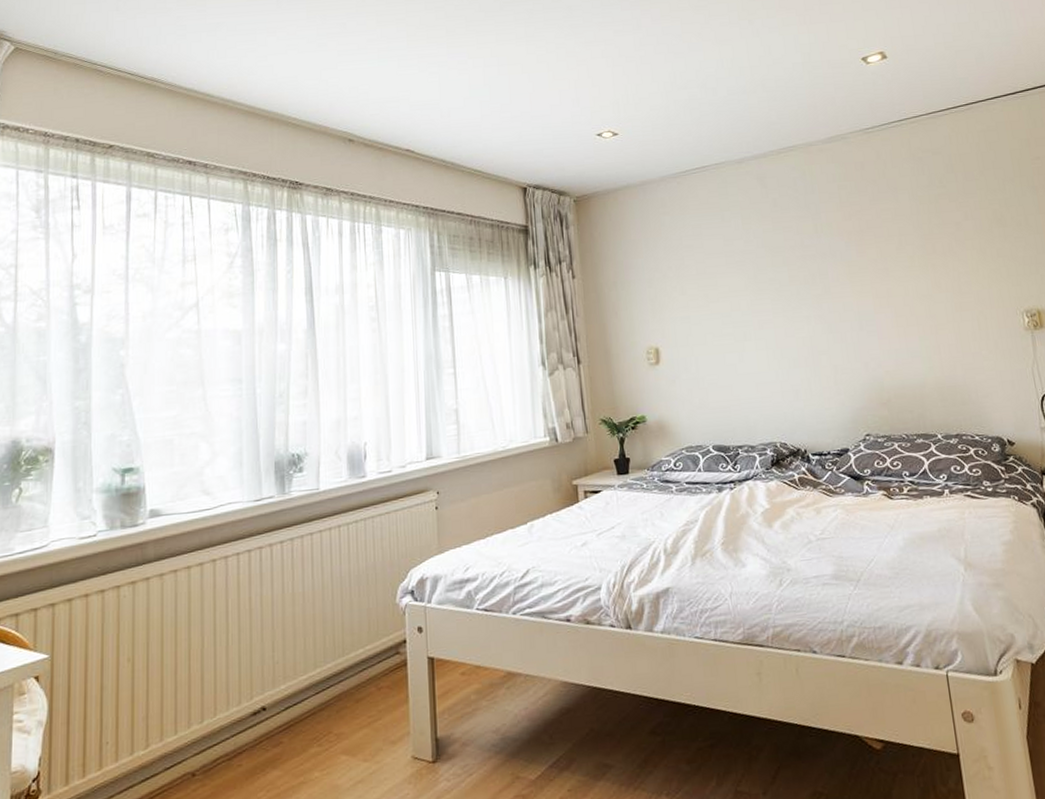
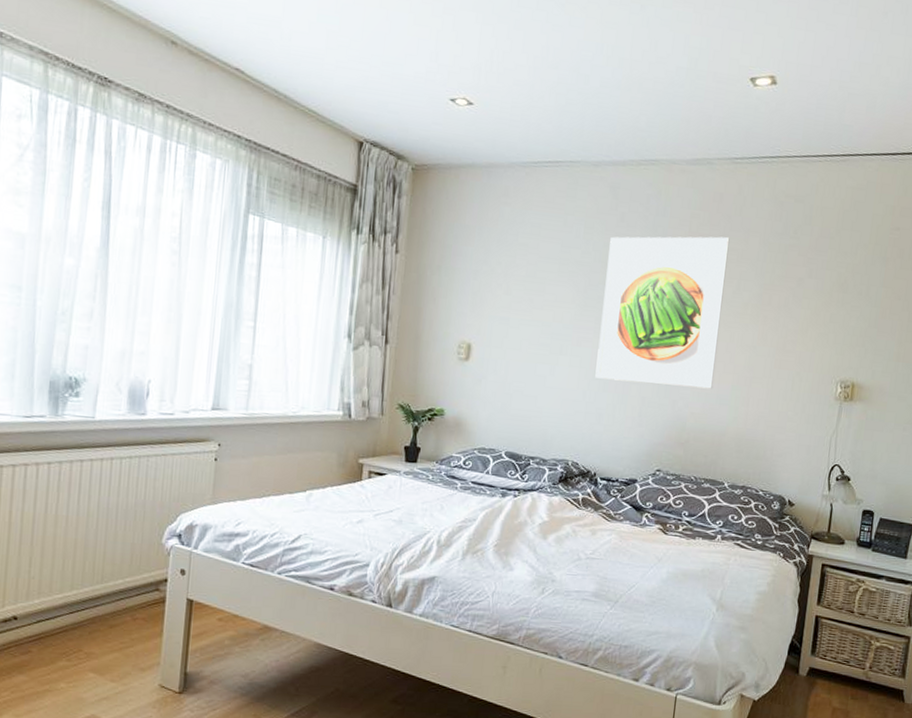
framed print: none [768,200,901,356] -> present [595,236,730,389]

